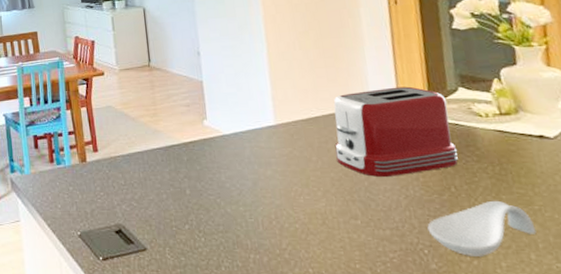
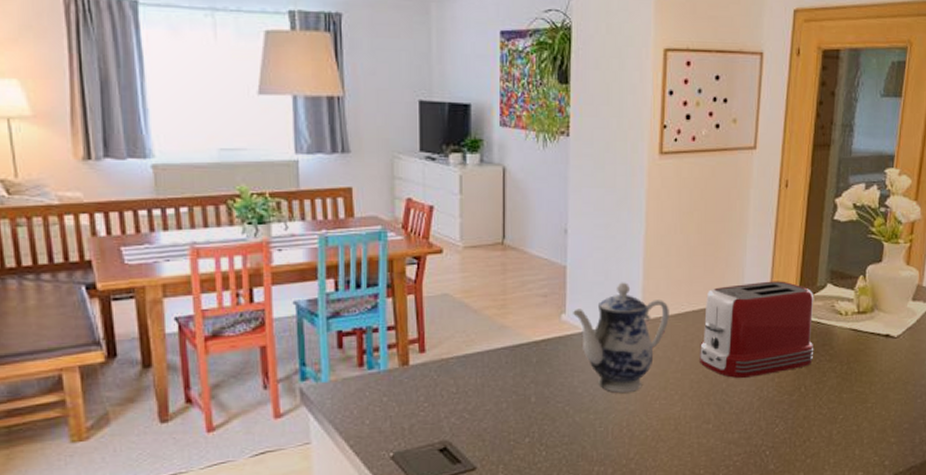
teapot: none [213,92,301,188] -> present [573,282,669,393]
spoon rest: present [427,200,537,256] -> none [773,399,865,455]

